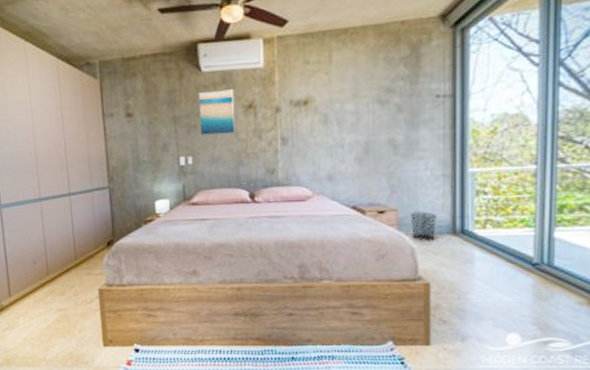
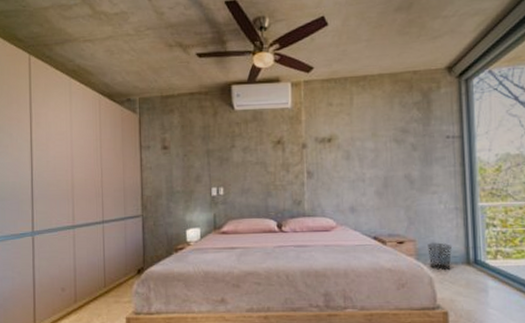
wall art: present [198,89,236,136] -> none [230,126,265,169]

